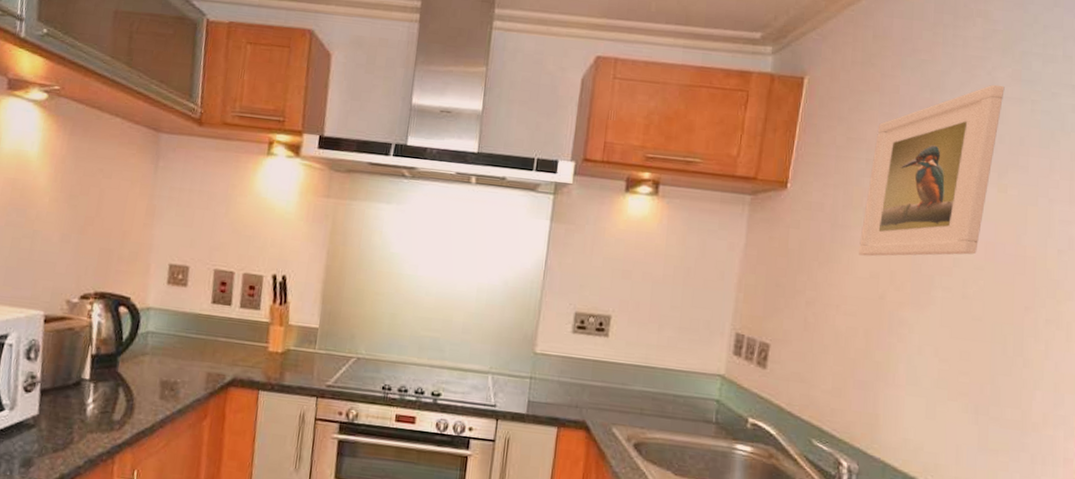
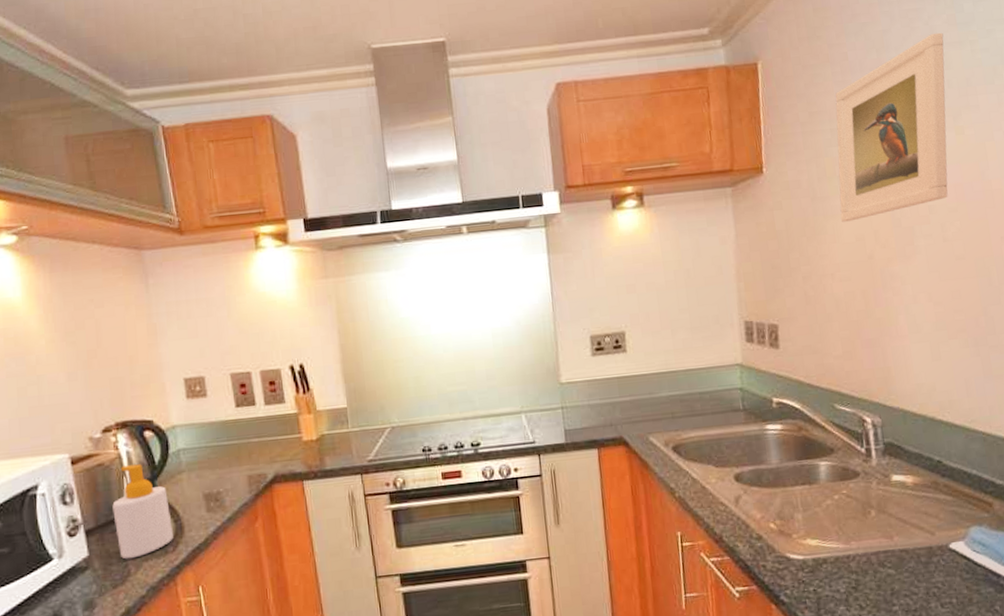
soap bottle: none [68,335,127,428] -> present [112,464,173,560]

